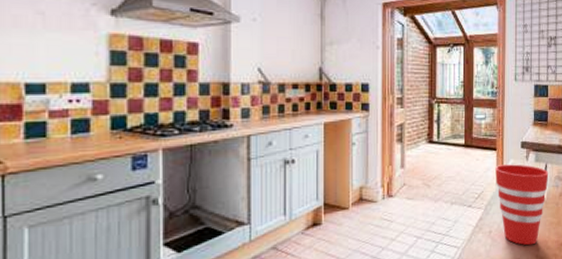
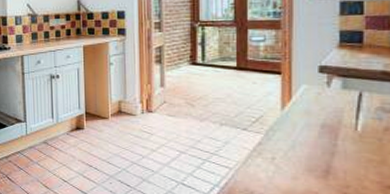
cup: present [495,164,549,246] -> none [280,90,365,181]

